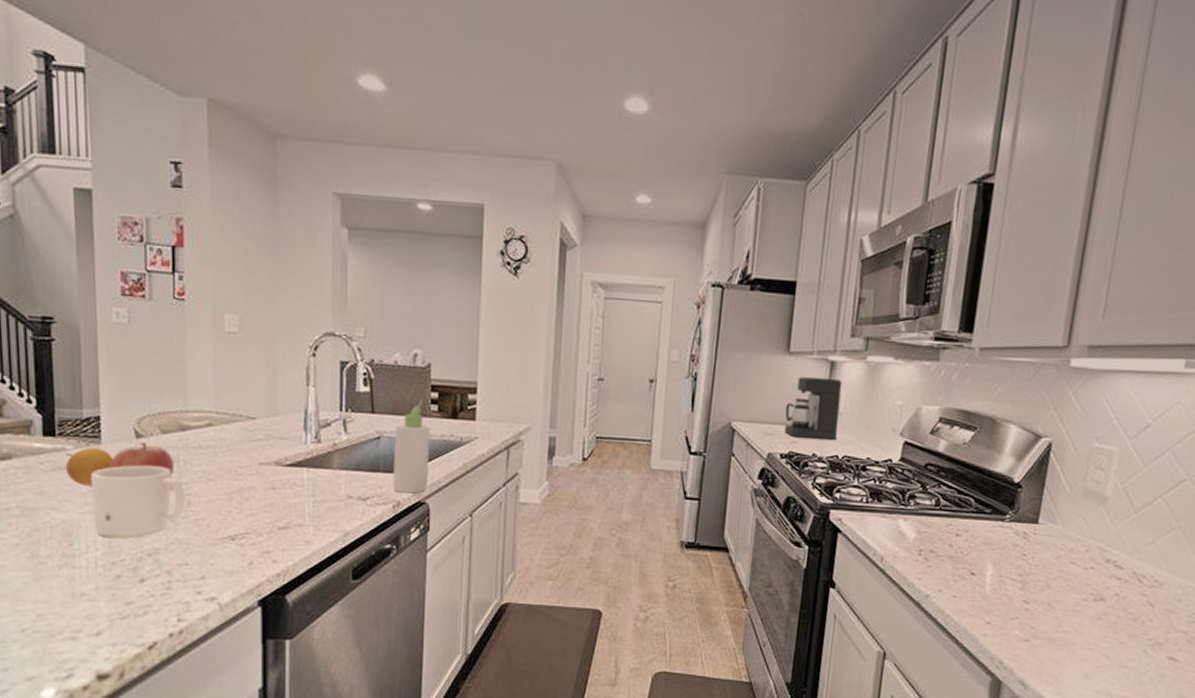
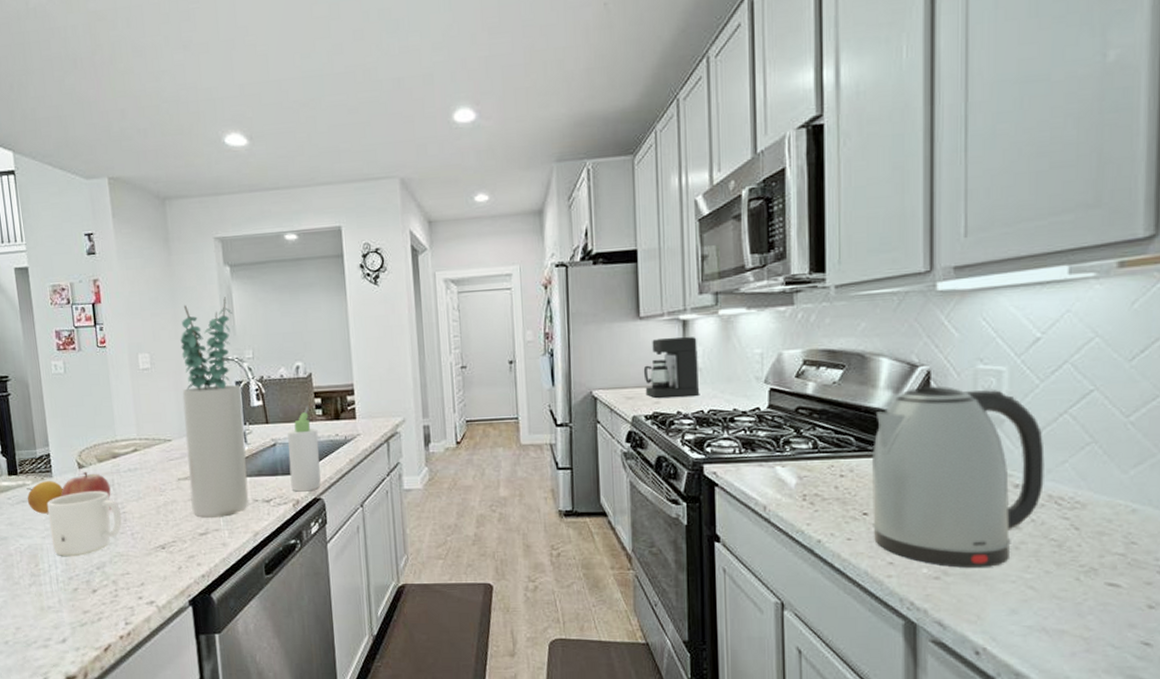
vase: none [272,263,348,511] -> present [180,297,249,518]
kettle: none [977,457,1138,634] -> present [872,386,1045,568]

